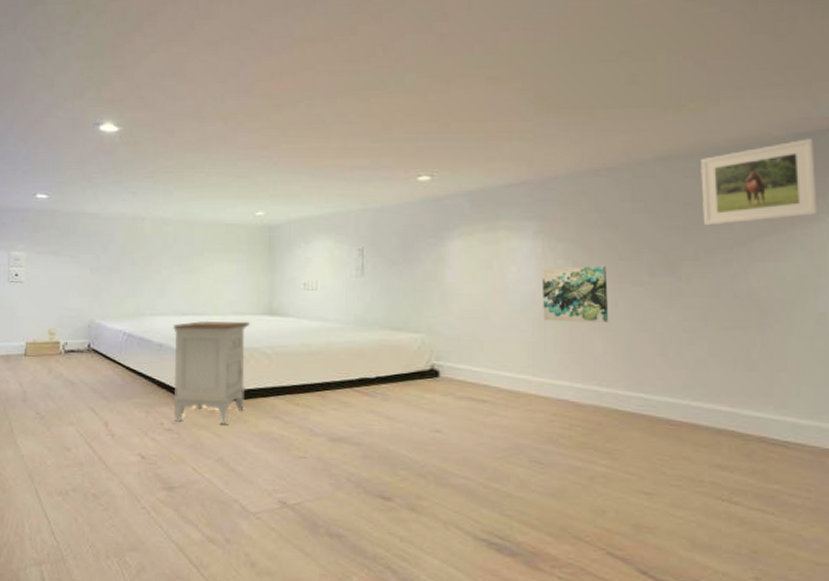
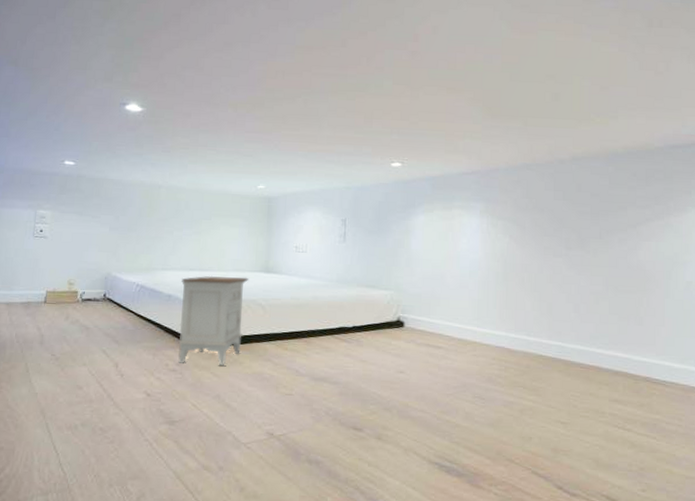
wall art: present [542,265,609,323] -> none [486,239,536,285]
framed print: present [701,138,818,226] -> none [604,150,686,212]

